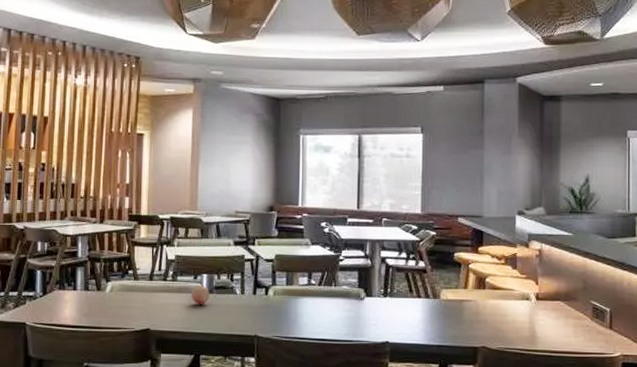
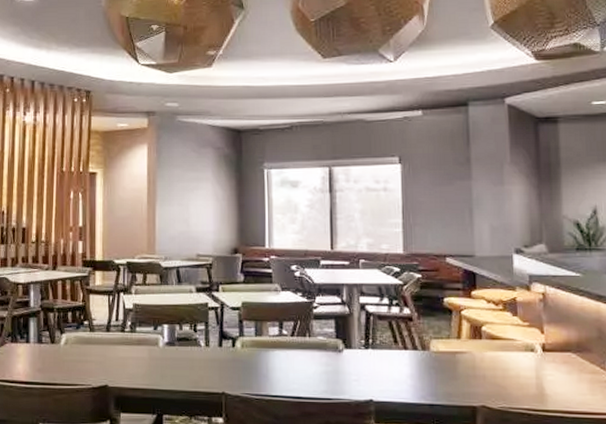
fruit: present [191,285,209,305] -> none [151,336,171,358]

